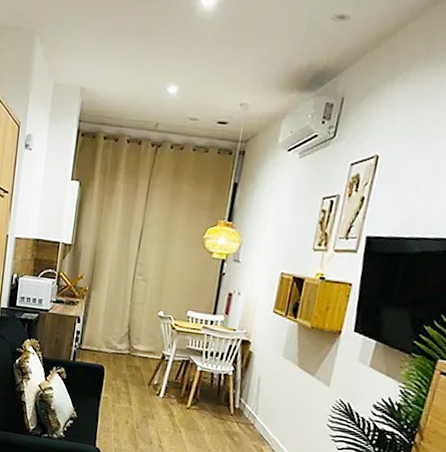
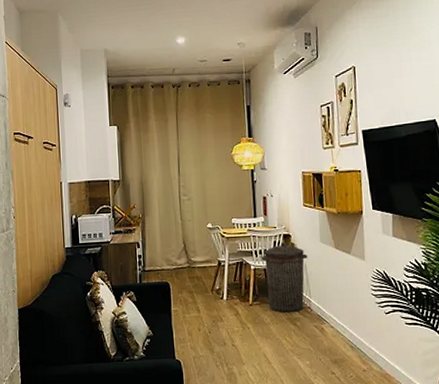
trash can: none [208,348,265,426] -> present [261,242,308,312]

